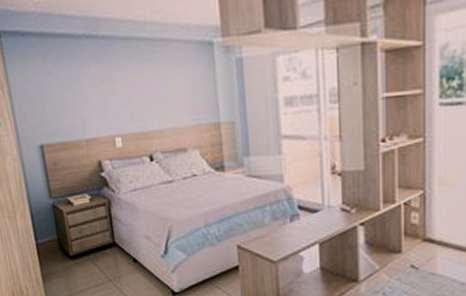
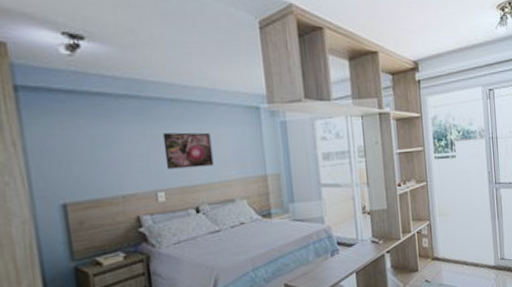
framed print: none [117,73,166,114] -> present [162,132,214,170]

